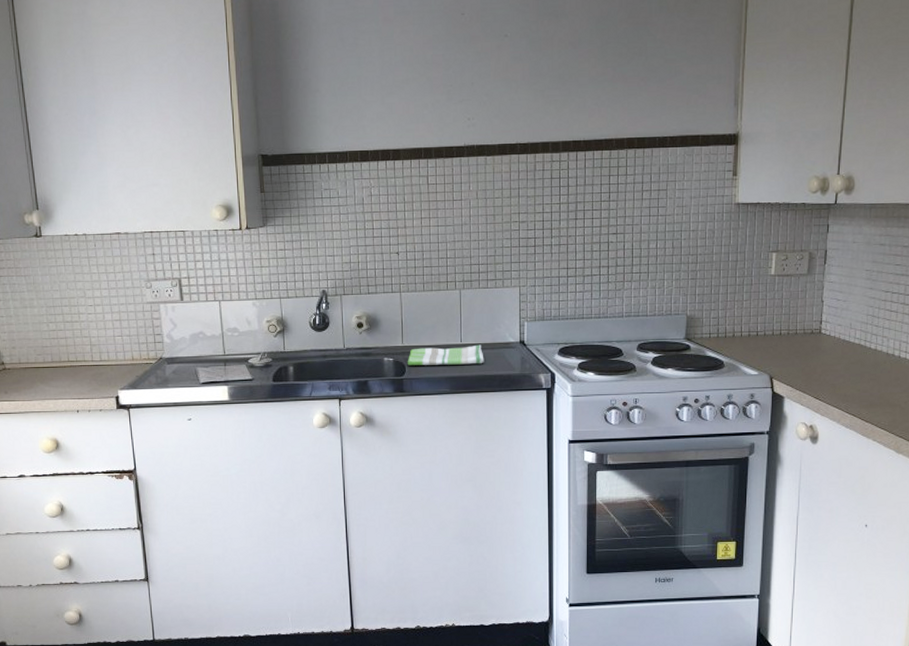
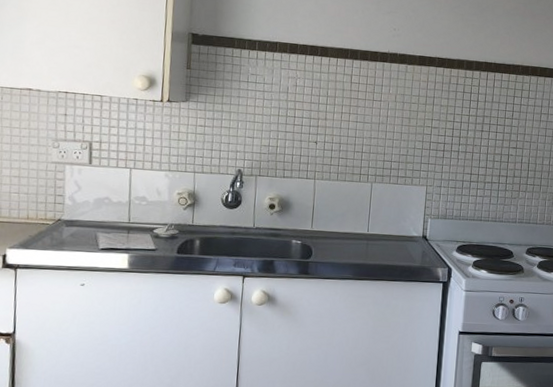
dish towel: present [407,344,484,365] -> none [314,233,388,254]

